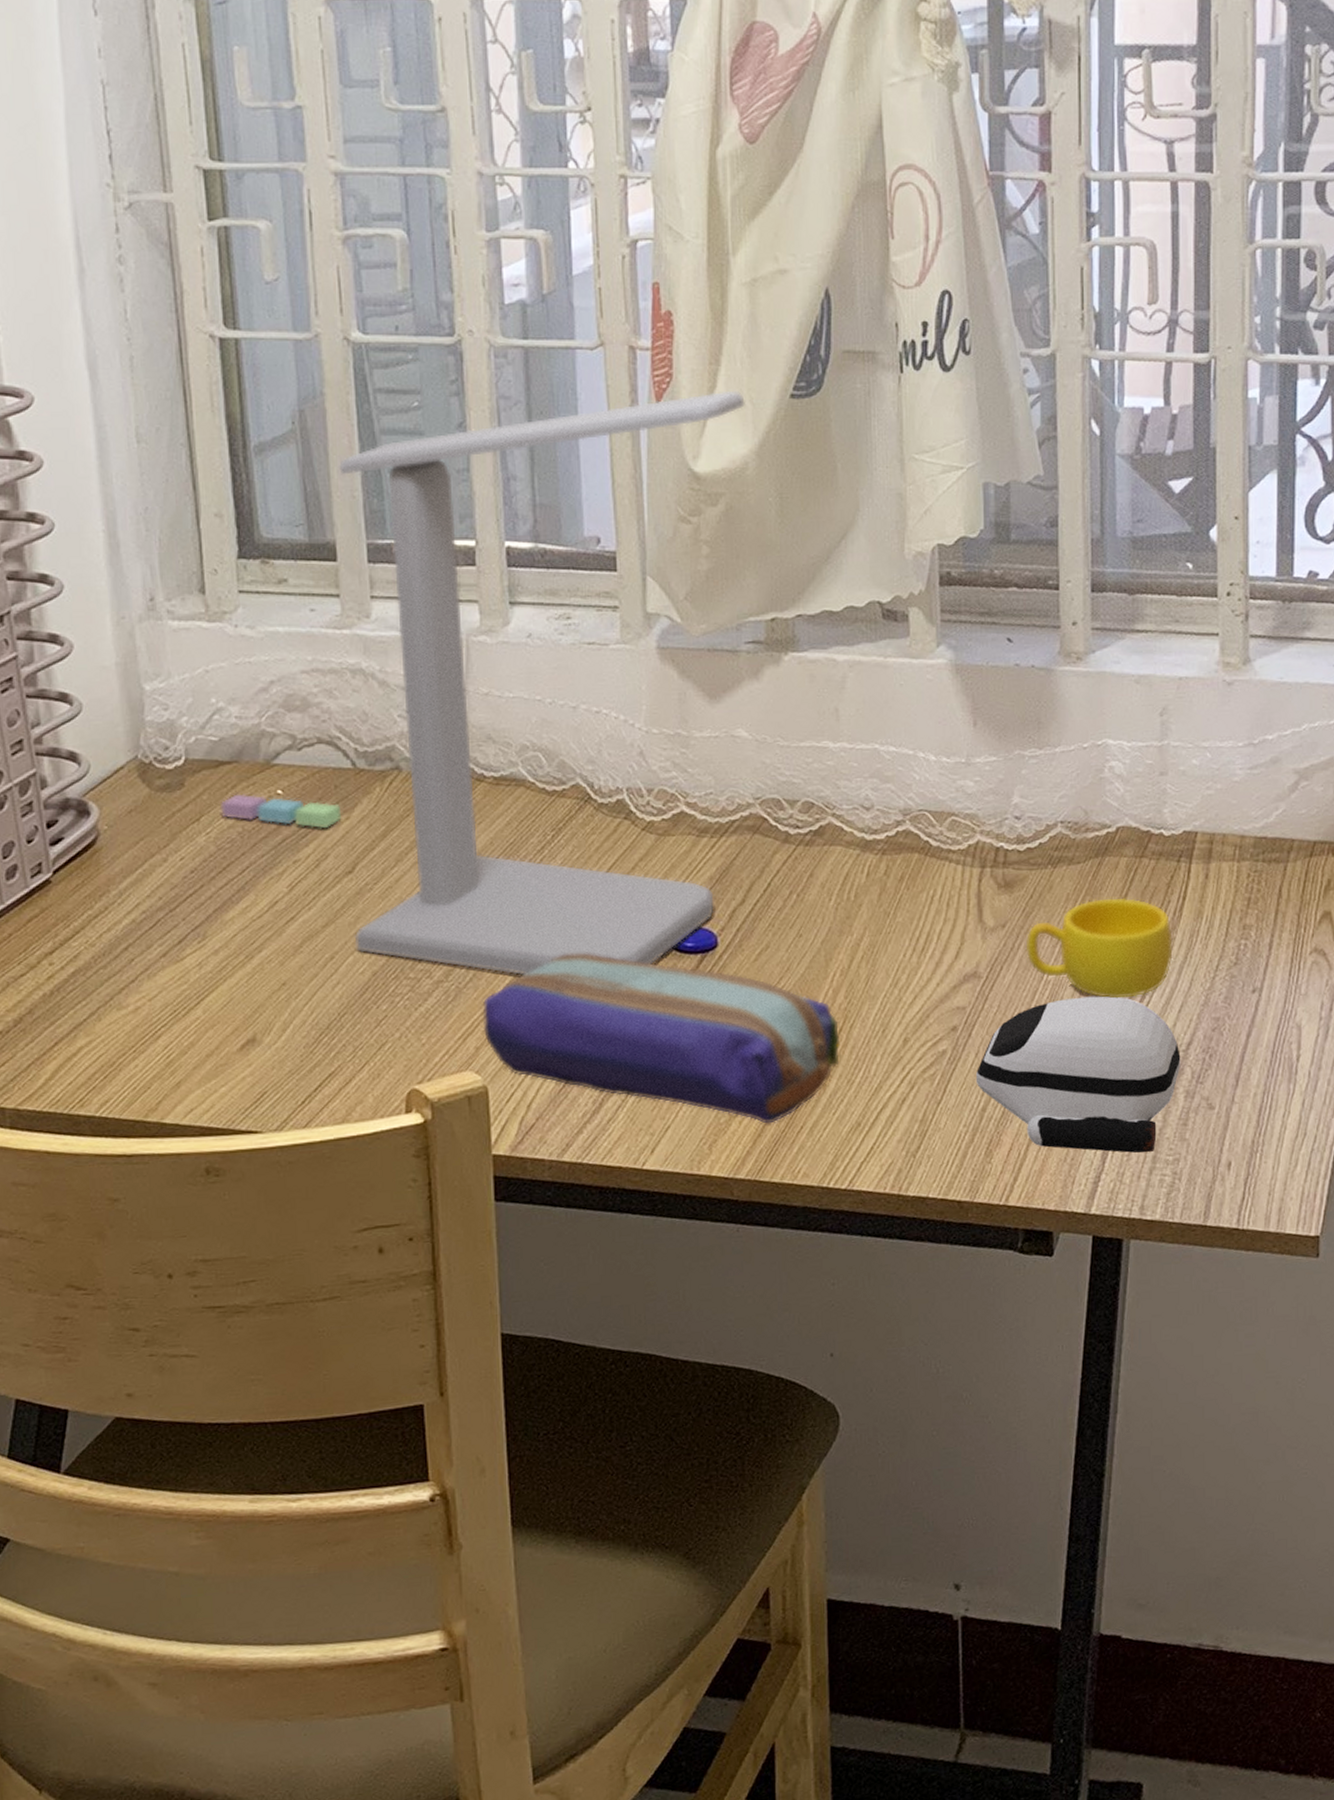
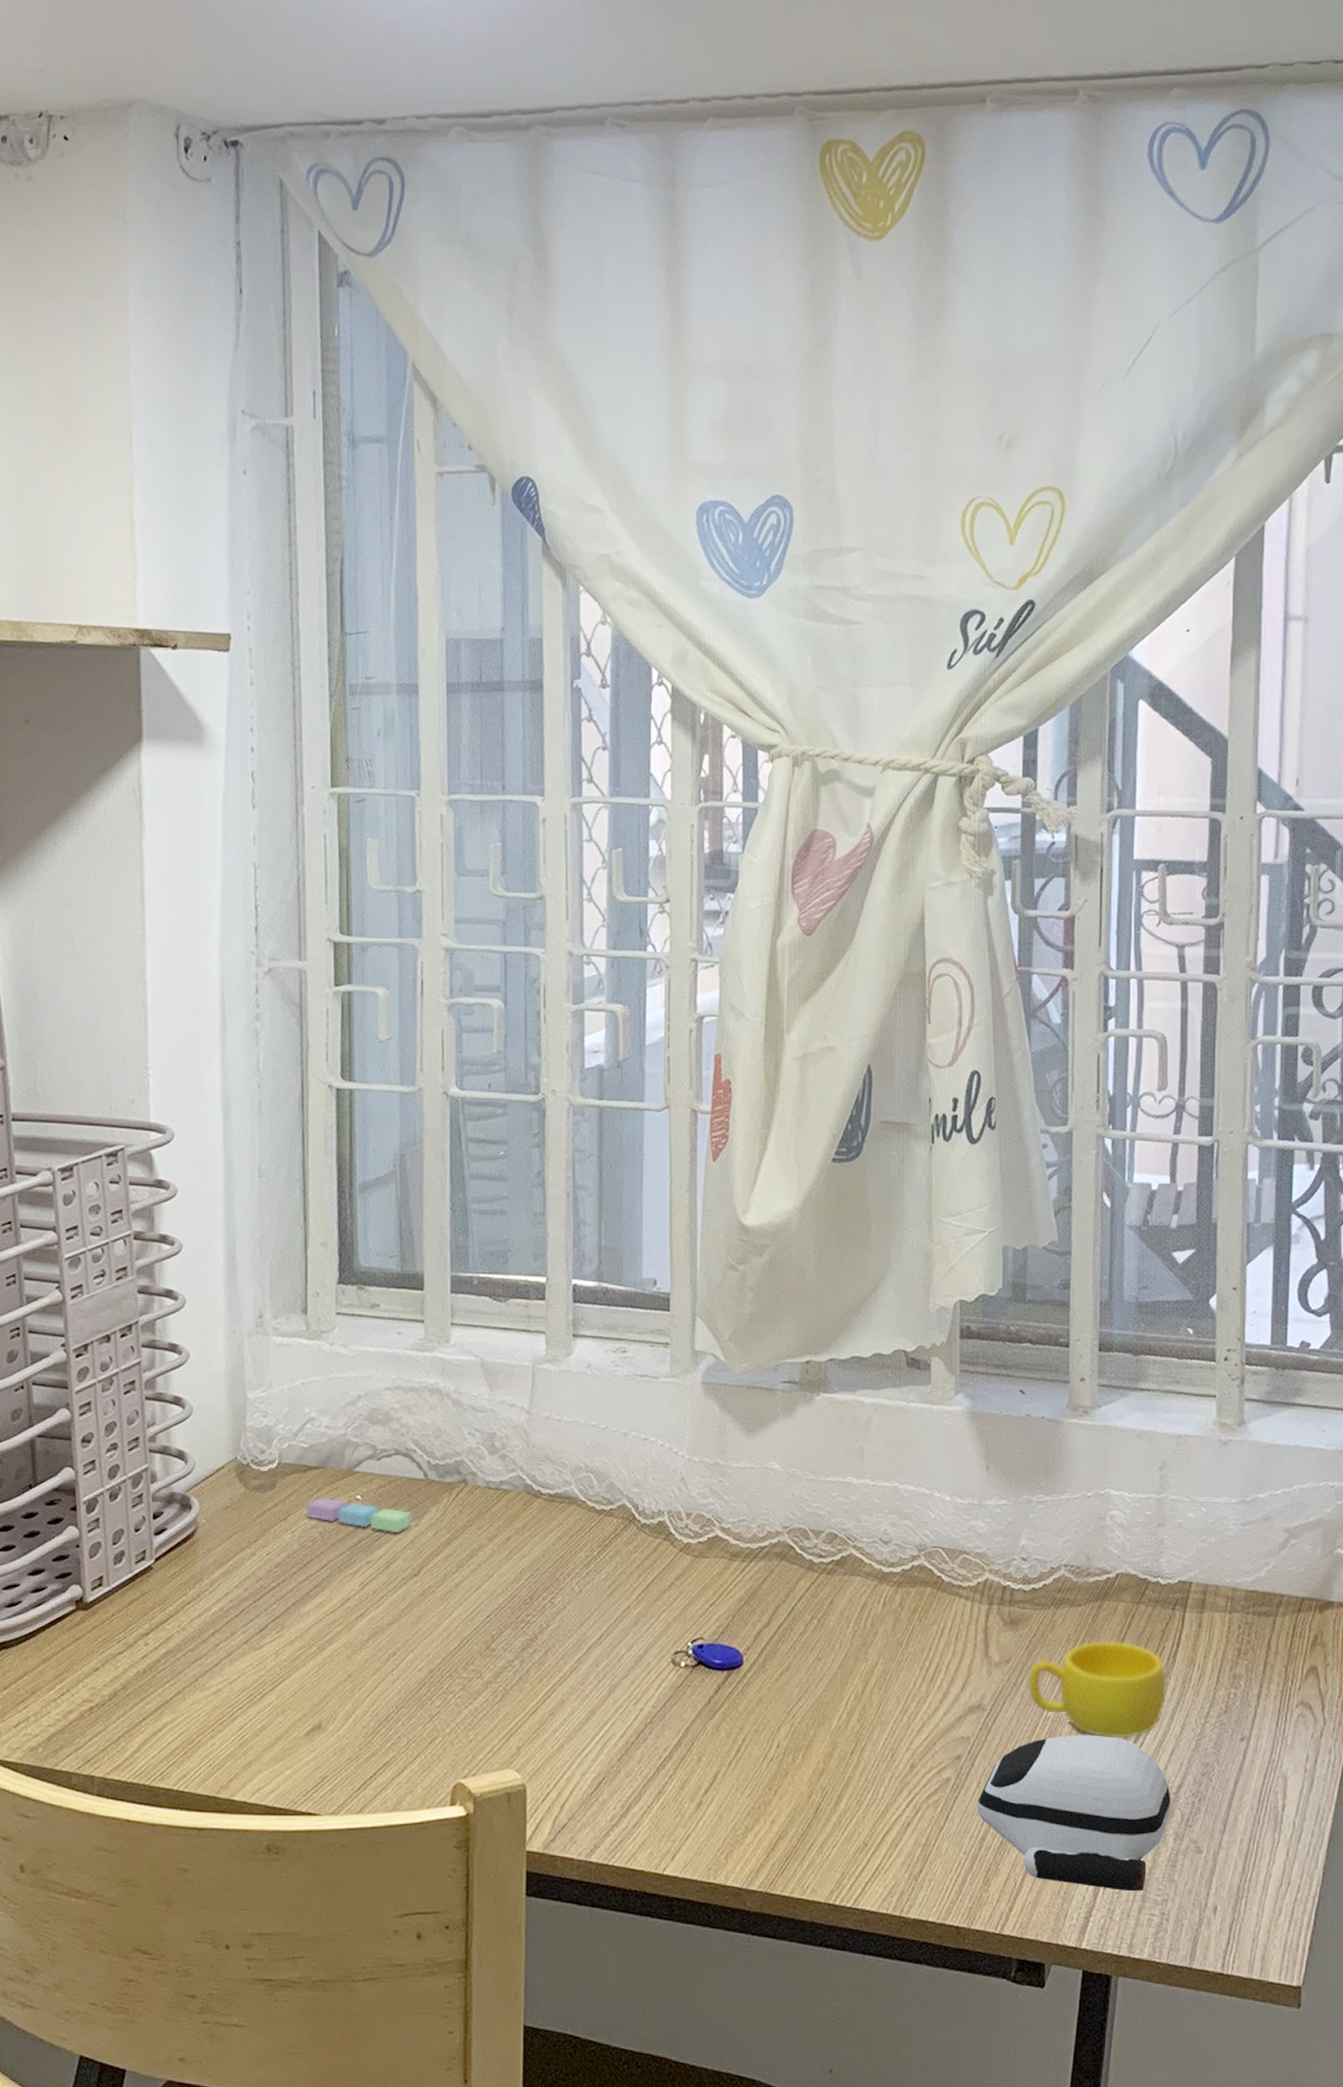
desk lamp: present [338,390,747,975] -> none [415,1153,793,1680]
pencil case: present [483,953,841,1124] -> none [525,1664,852,1838]

